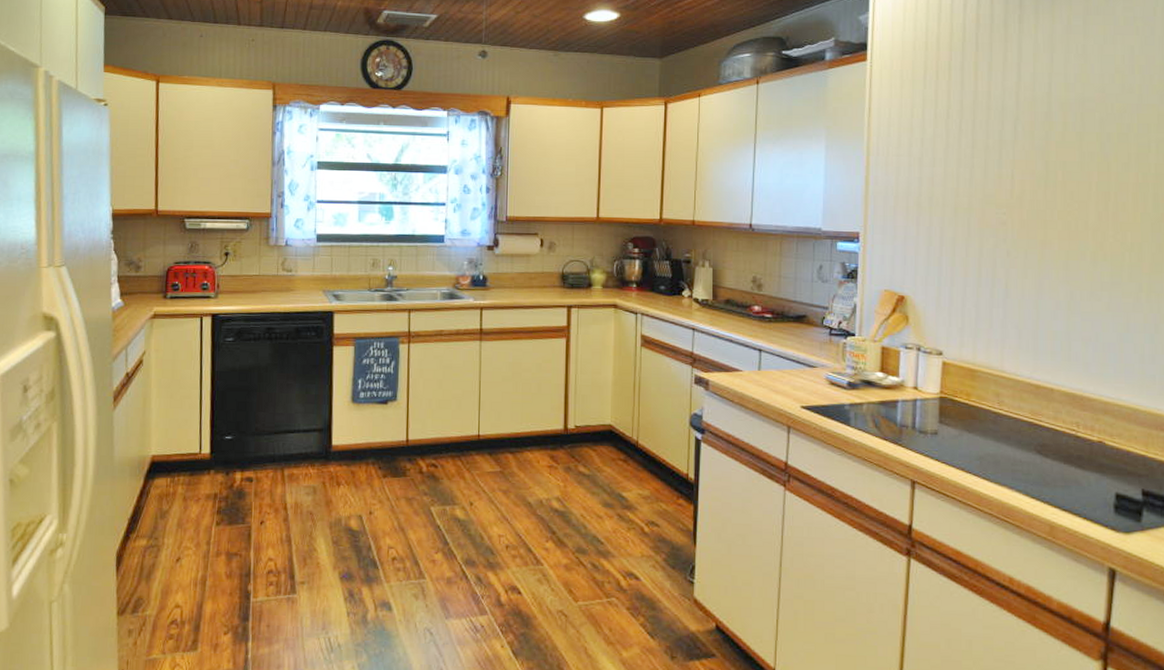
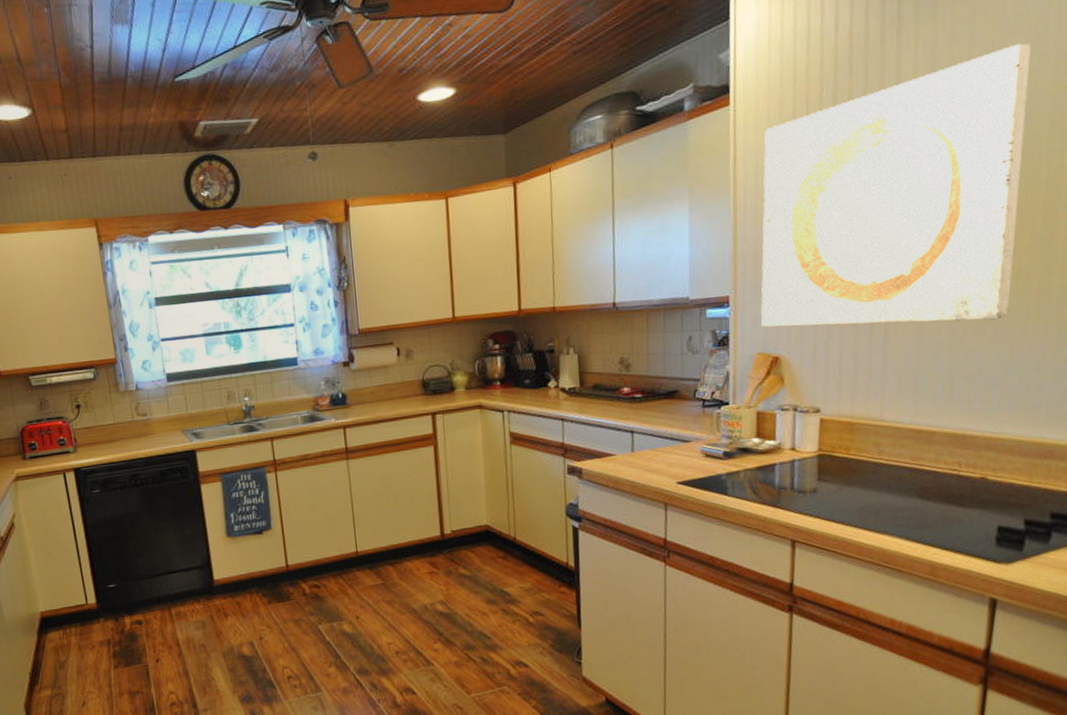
wall art: none [889,43,1139,288] -> present [761,43,1030,328]

